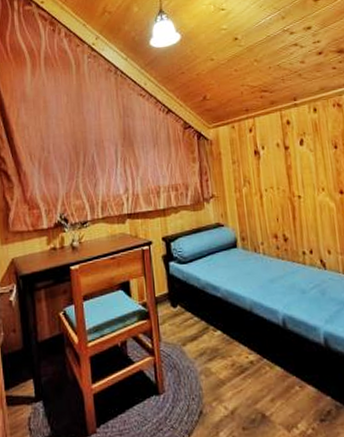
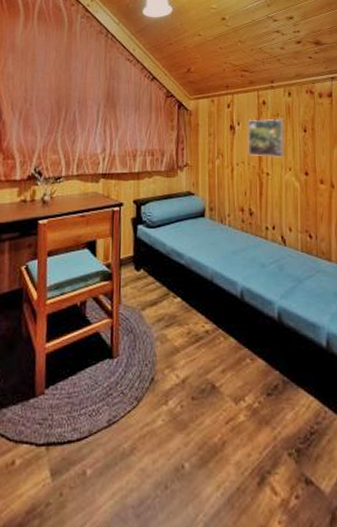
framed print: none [273,138,316,180] -> present [247,119,286,158]

